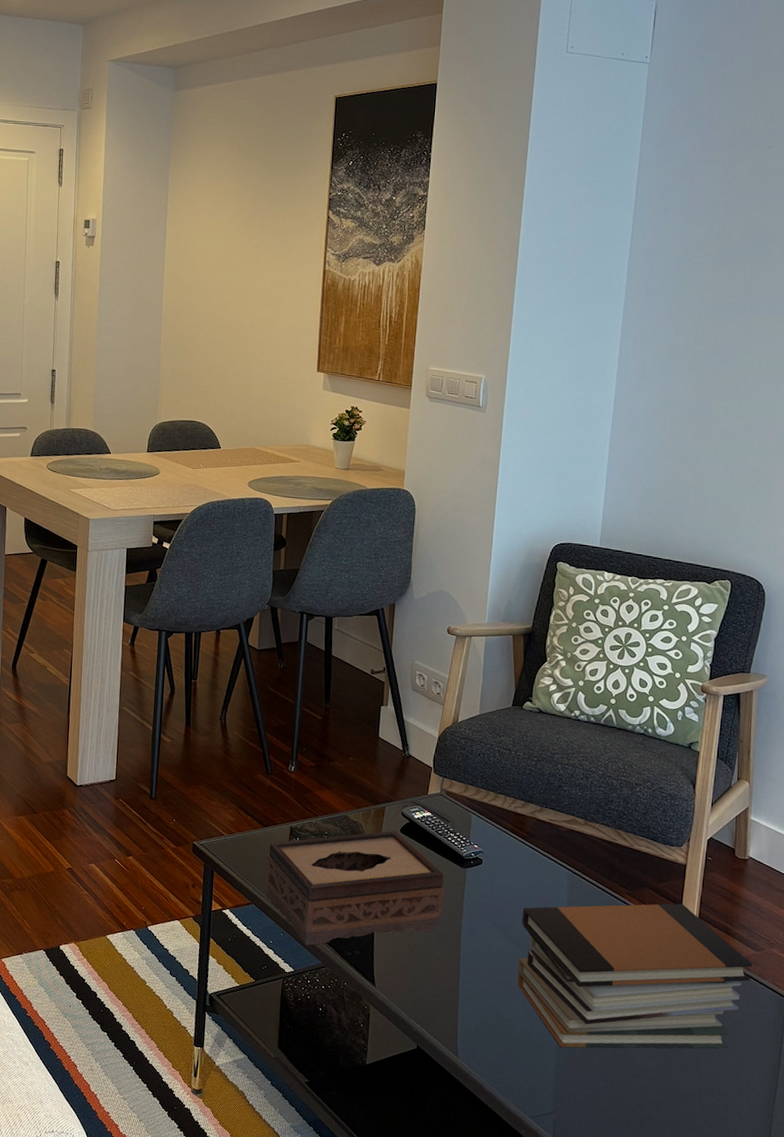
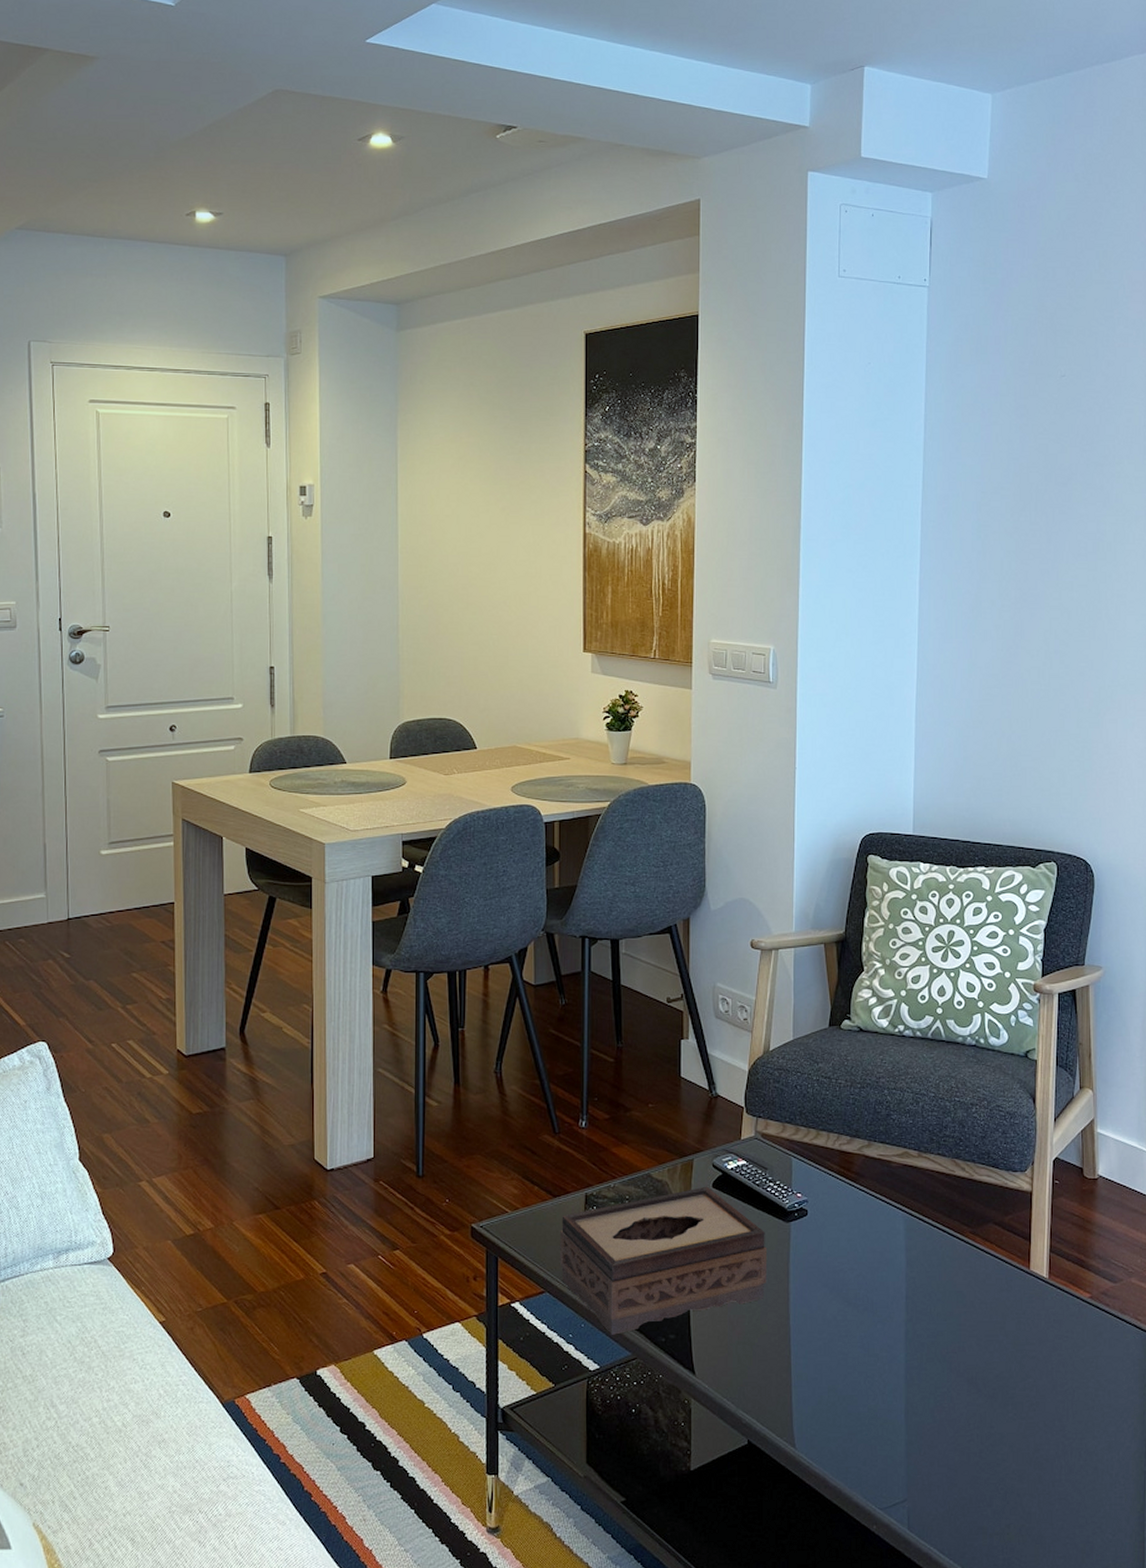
book stack: present [517,903,753,1049] -> none [856,1237,1112,1422]

